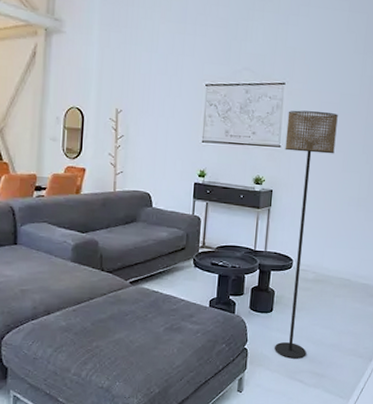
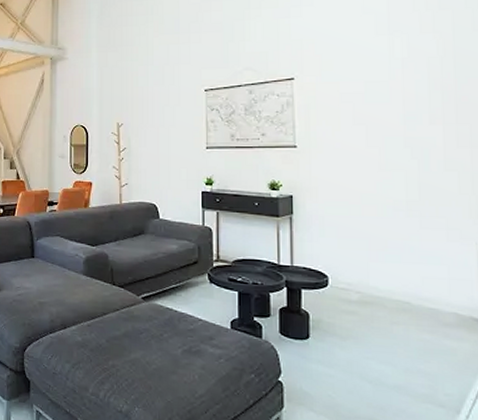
floor lamp: present [275,110,338,359] -> none [301,103,366,401]

